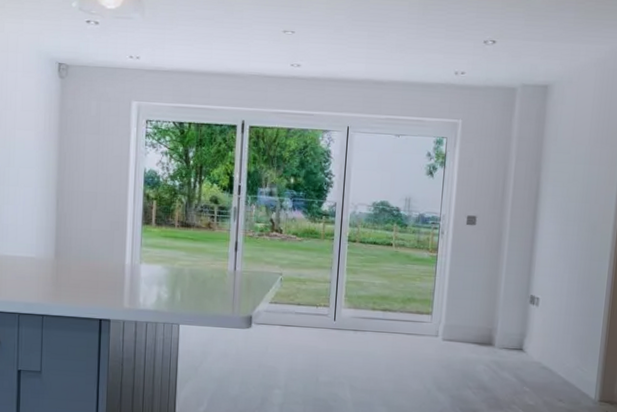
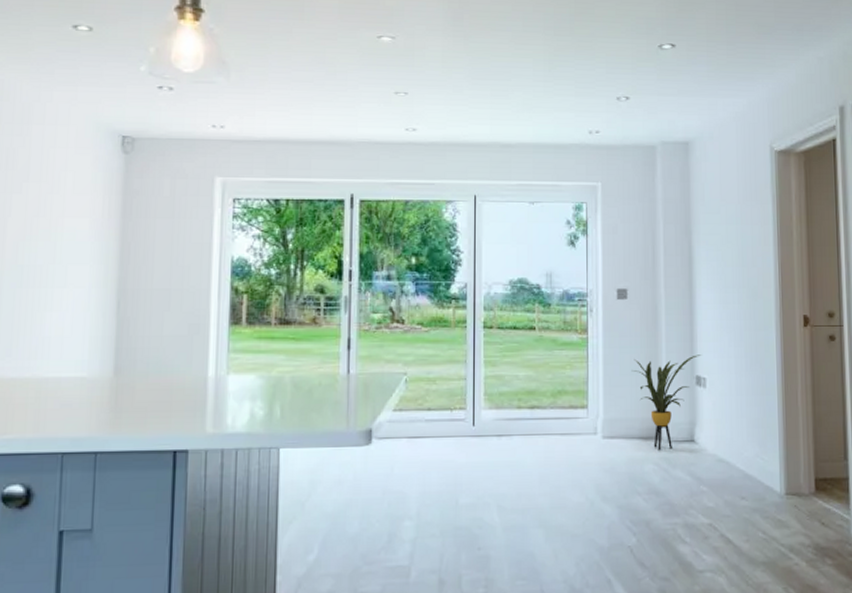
house plant: none [473,277,538,355] -> present [631,355,702,451]

